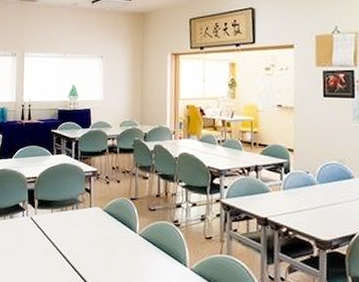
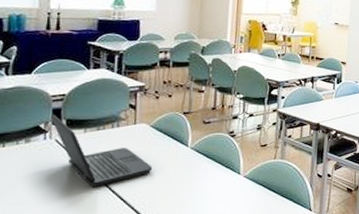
laptop: none [27,195,107,265] -> present [51,115,153,188]

